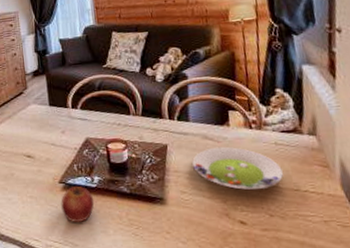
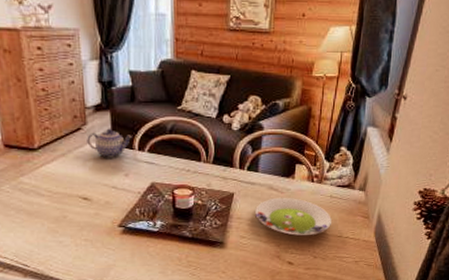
teapot: none [28,90,66,118] -> present [87,128,132,158]
apple: present [61,186,95,222] -> none [119,230,155,264]

